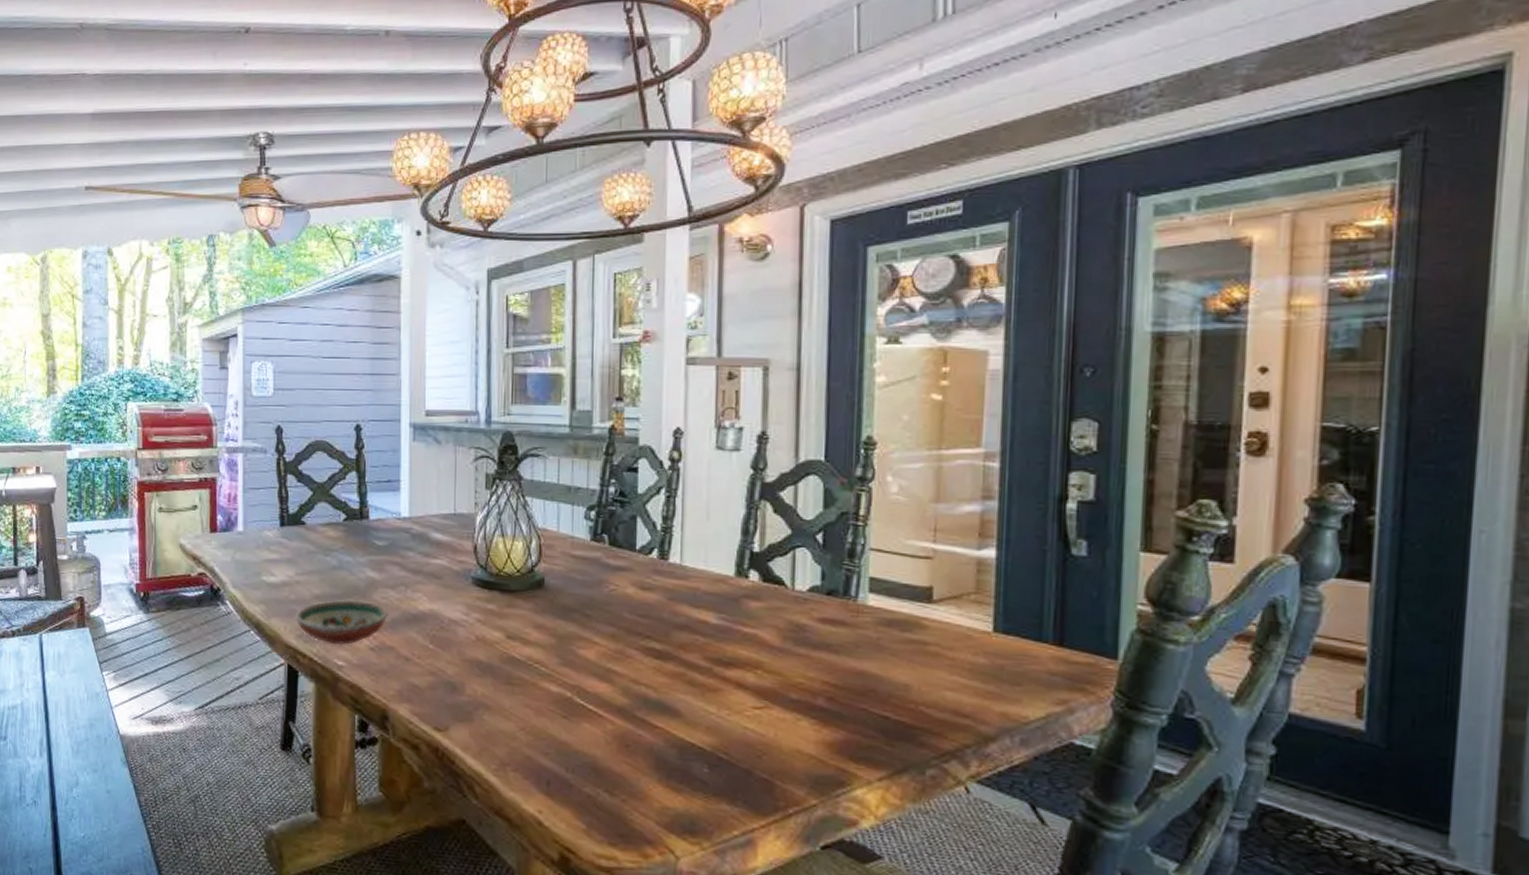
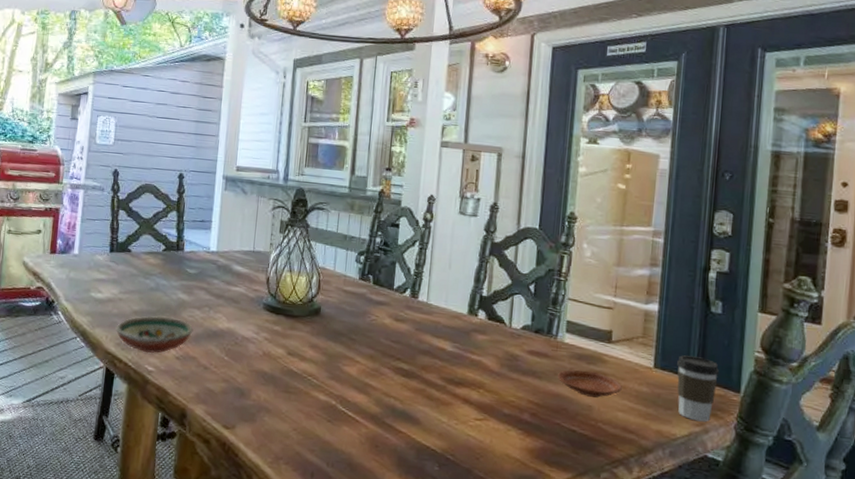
plate: none [861,639,950,674] -> present [558,370,622,398]
coffee cup: none [1026,614,1087,700] -> present [677,355,720,422]

